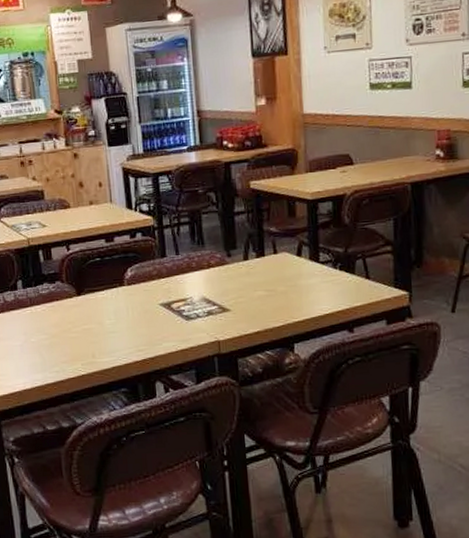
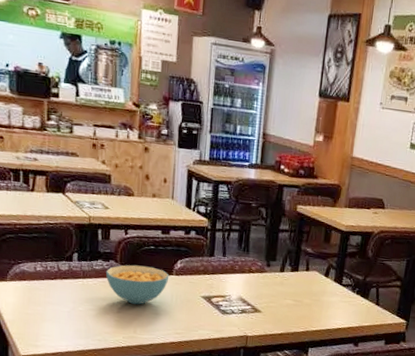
cereal bowl: none [53,280,121,326] -> present [105,265,170,305]

